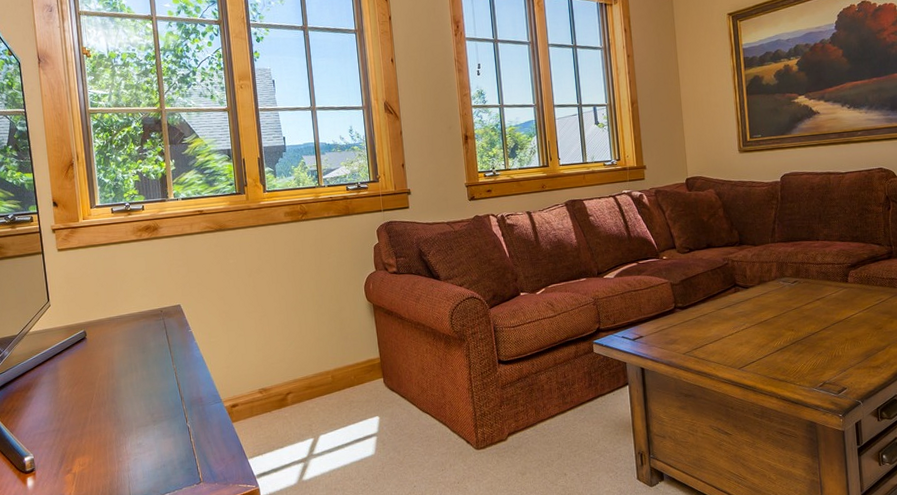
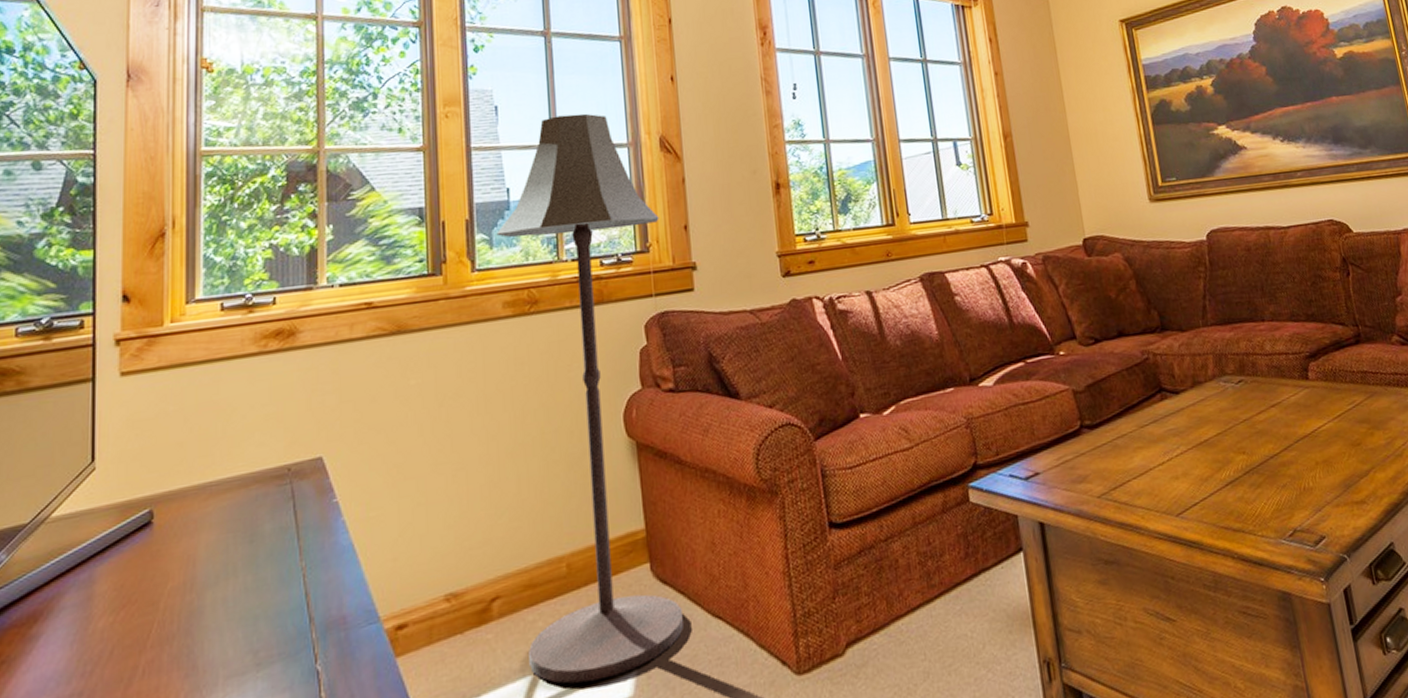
floor lamp: none [278,85,405,445] -> present [496,113,683,684]

